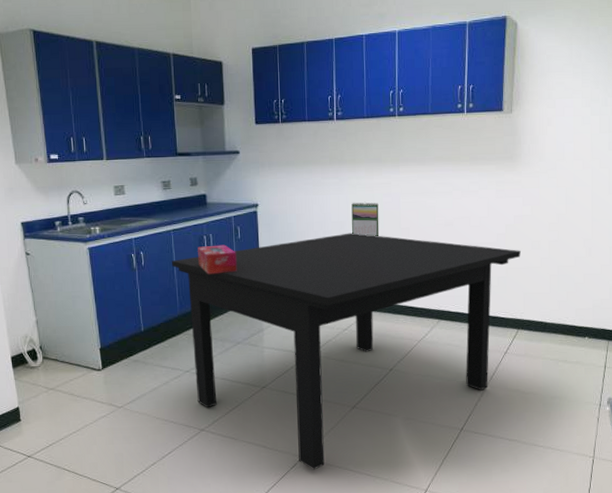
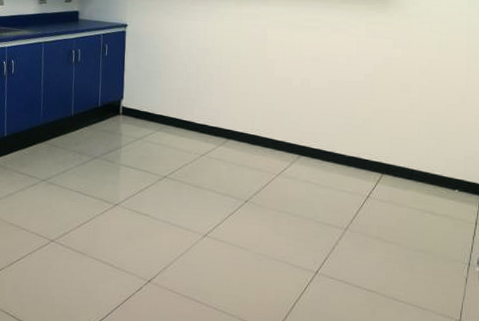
dining table: present [171,233,521,470] -> none [39,59,389,296]
tissue box: present [198,245,237,275] -> none [65,60,102,88]
calendar: present [351,201,380,236] -> none [217,30,245,65]

